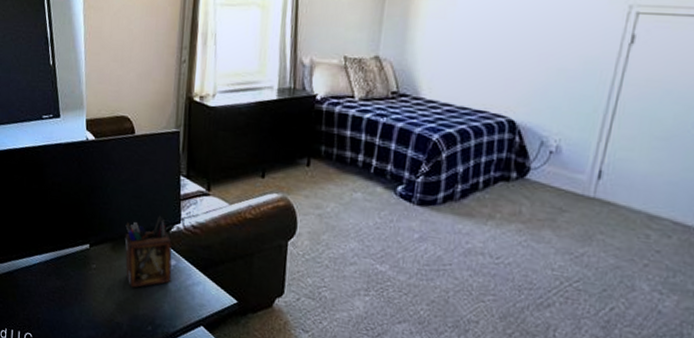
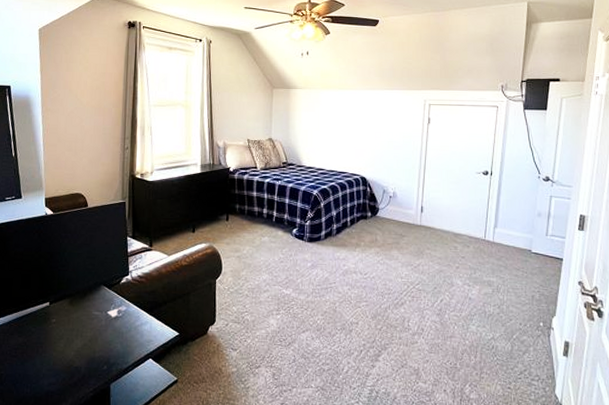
desk organizer: present [124,216,172,288] -> none [81,271,123,335]

